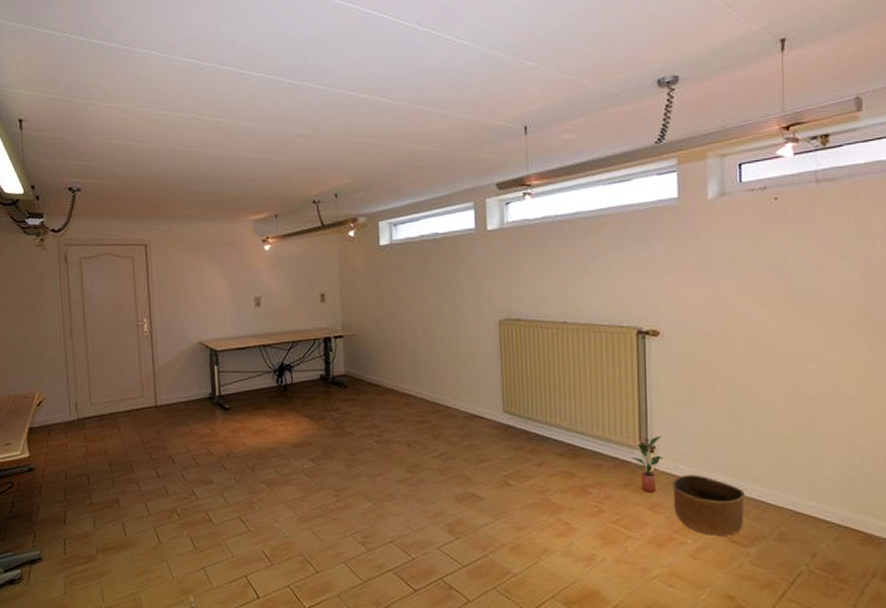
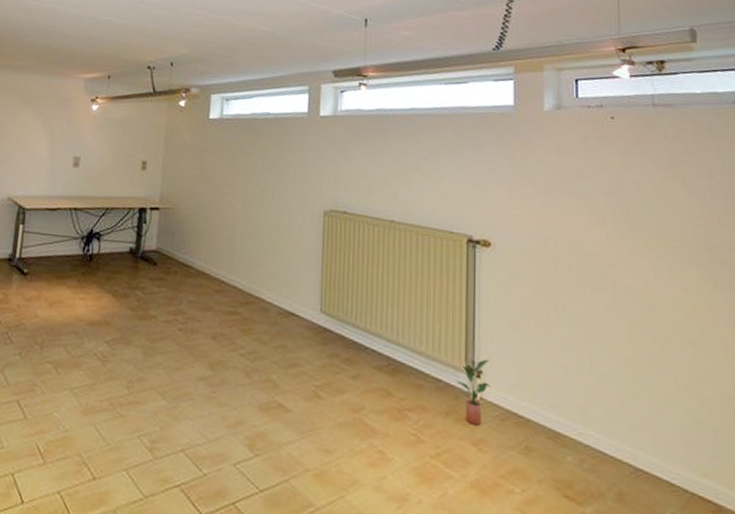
basket: present [672,474,745,536] -> none [499,408,580,489]

